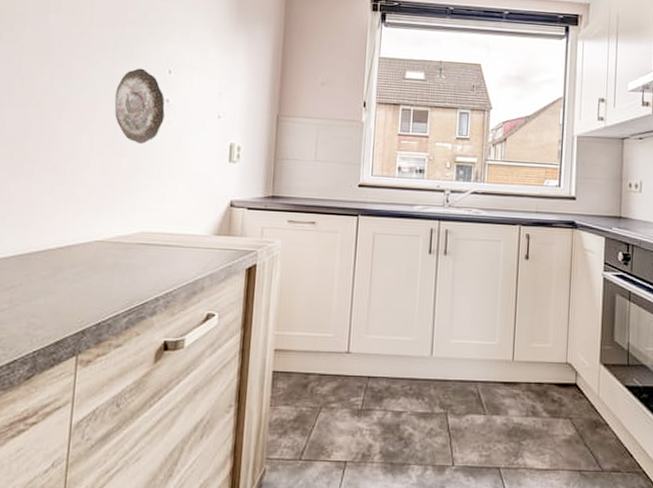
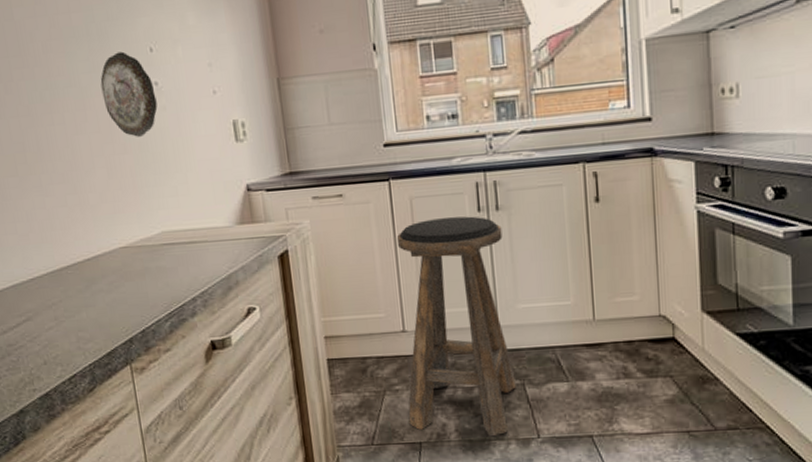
stool: none [337,254,447,461] -> present [397,216,516,437]

